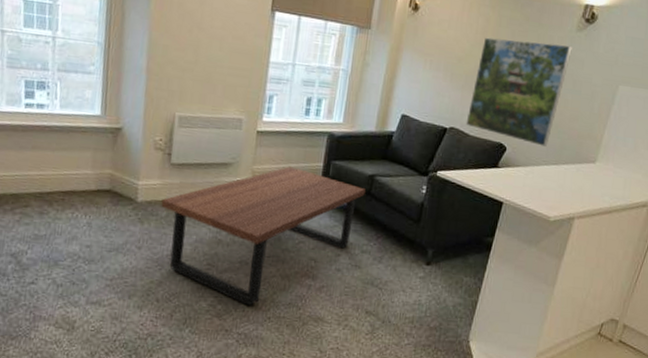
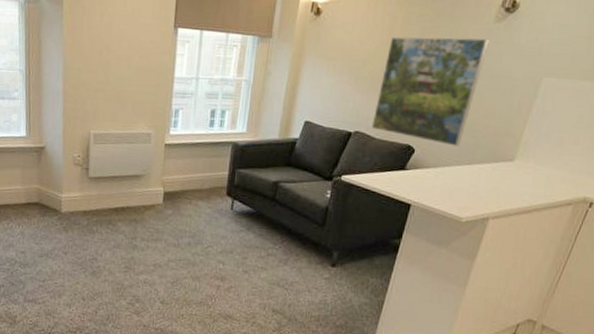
coffee table: present [161,166,366,306] -> none [82,176,270,305]

